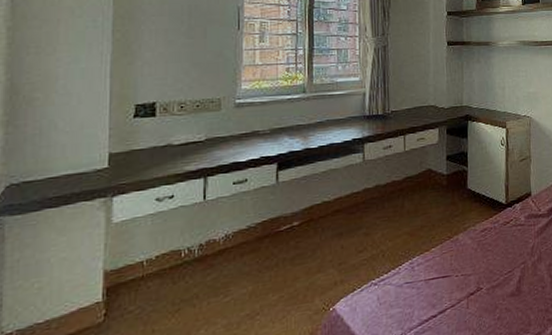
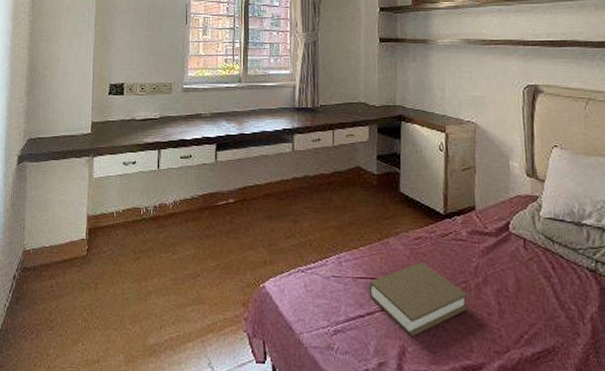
book: none [440,252,526,325] -> present [369,262,468,337]

